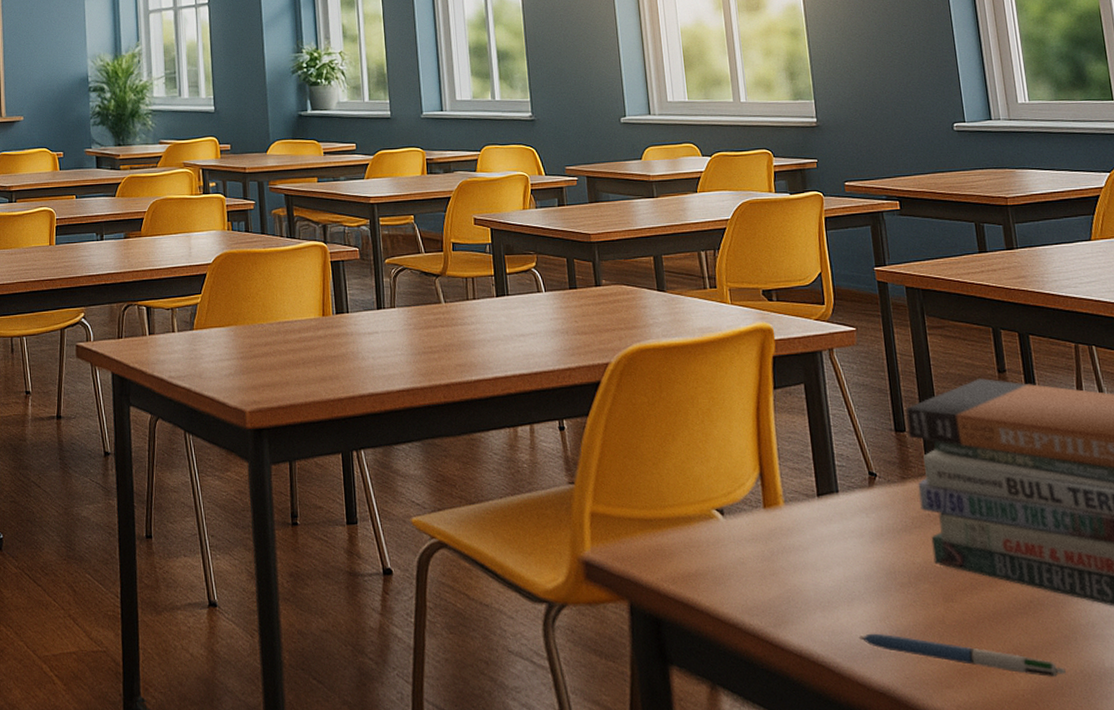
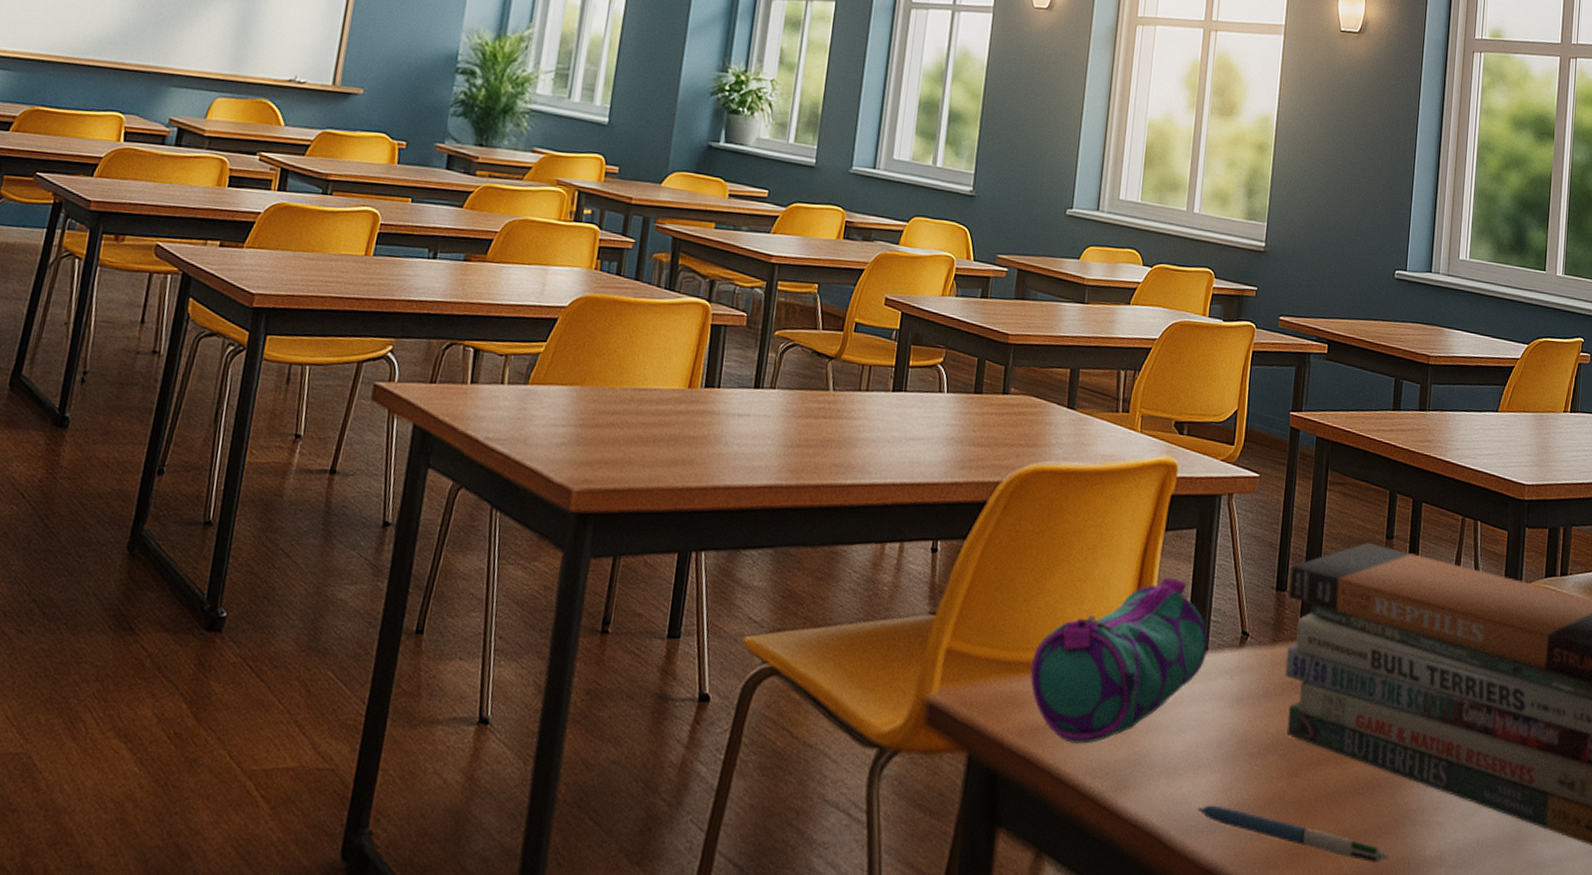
pencil case: none [671,430,838,588] -> present [1030,577,1208,745]

